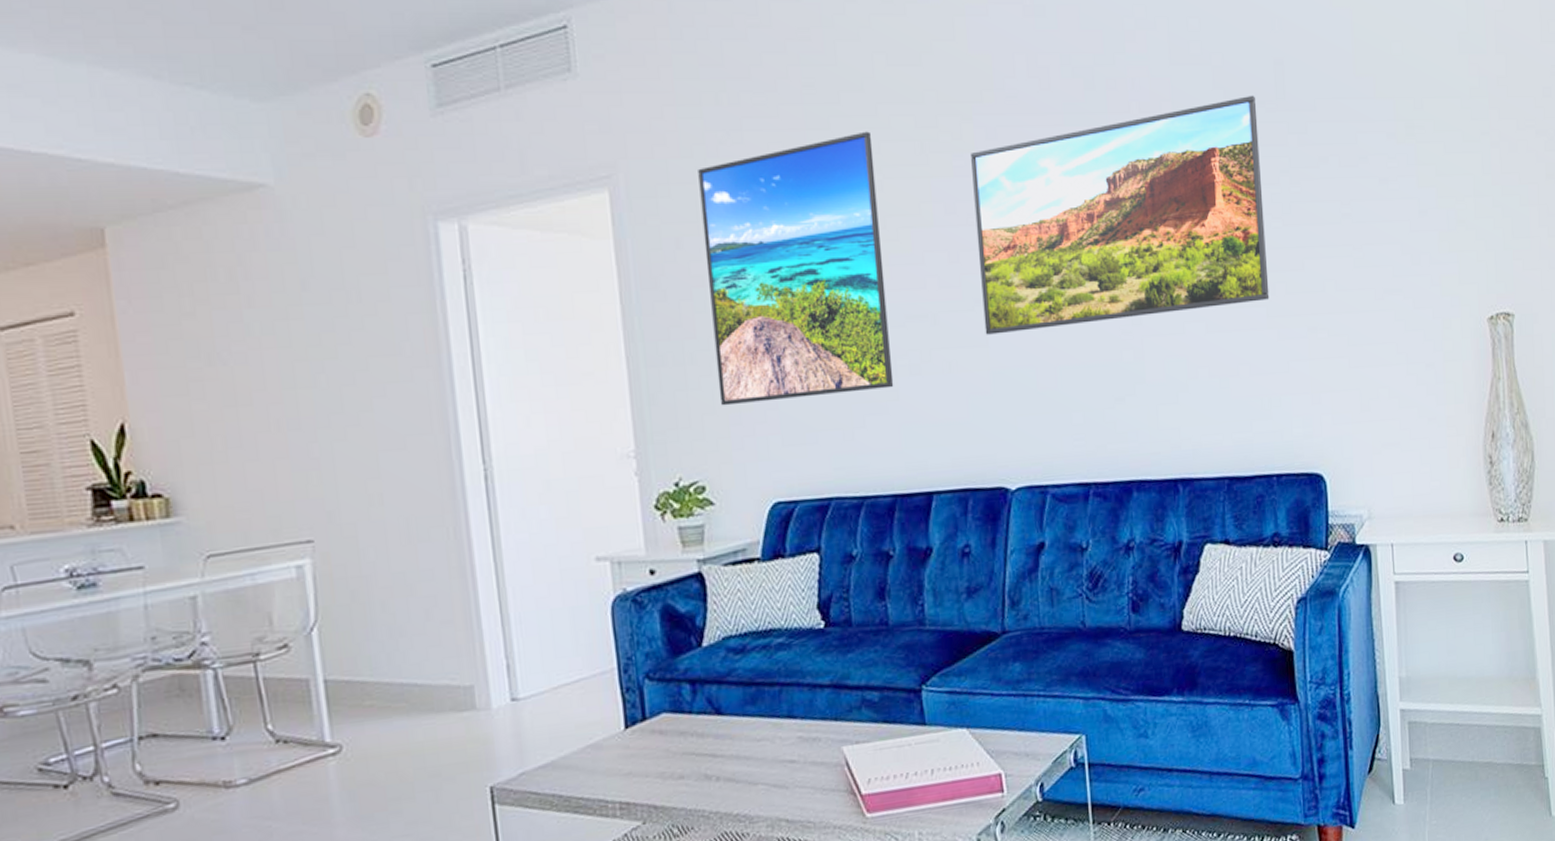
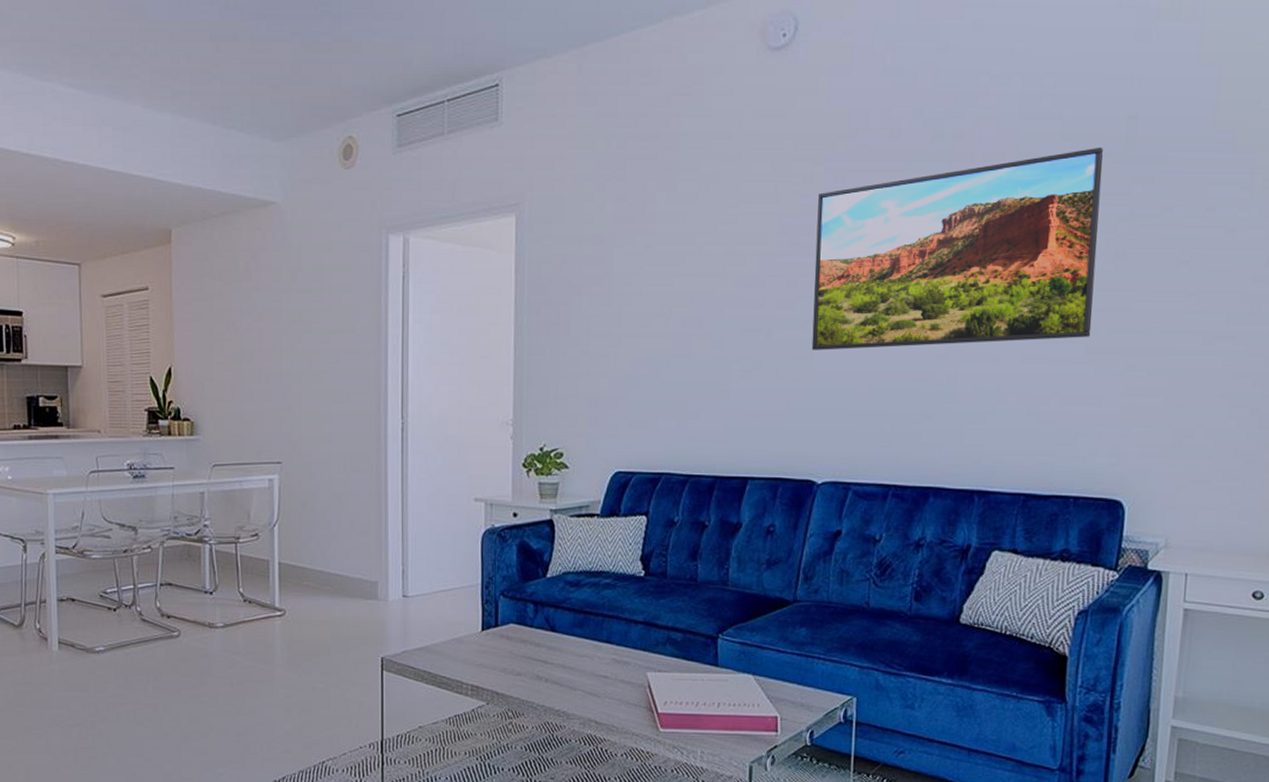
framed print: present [698,131,894,406] -> none [582,173,733,391]

